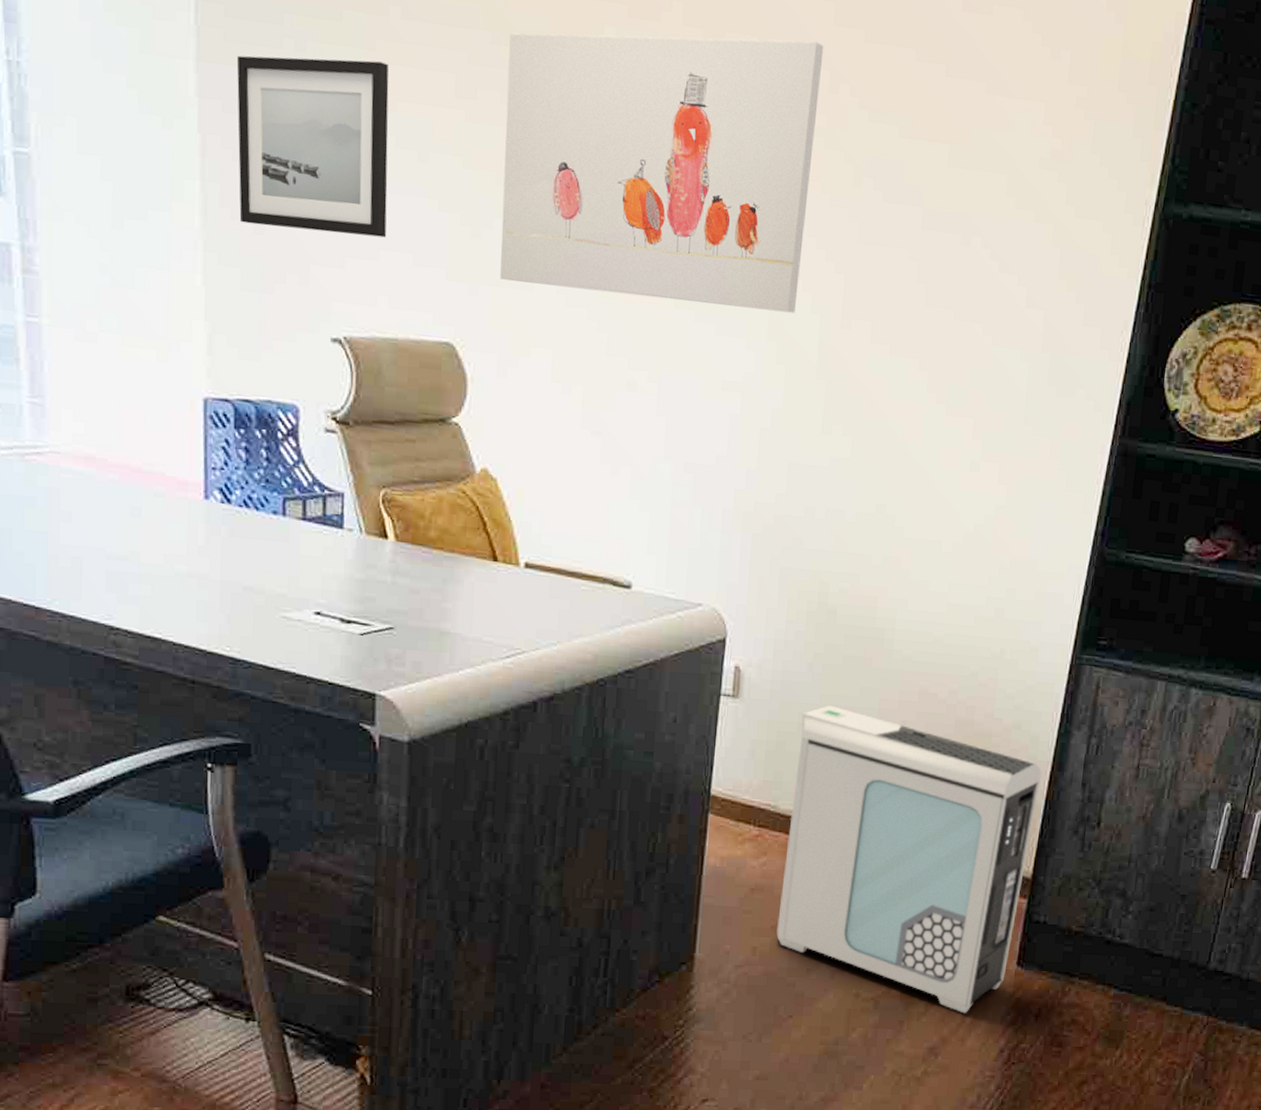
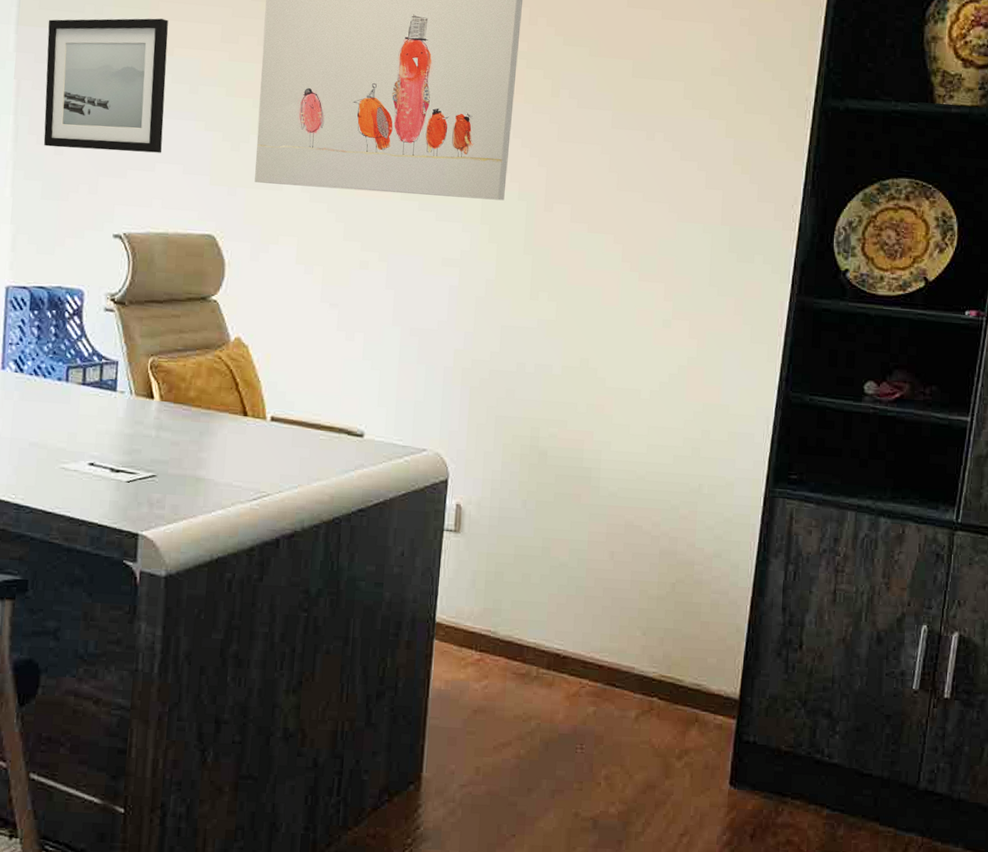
air purifier: present [776,705,1042,1014] -> none [498,538,743,834]

